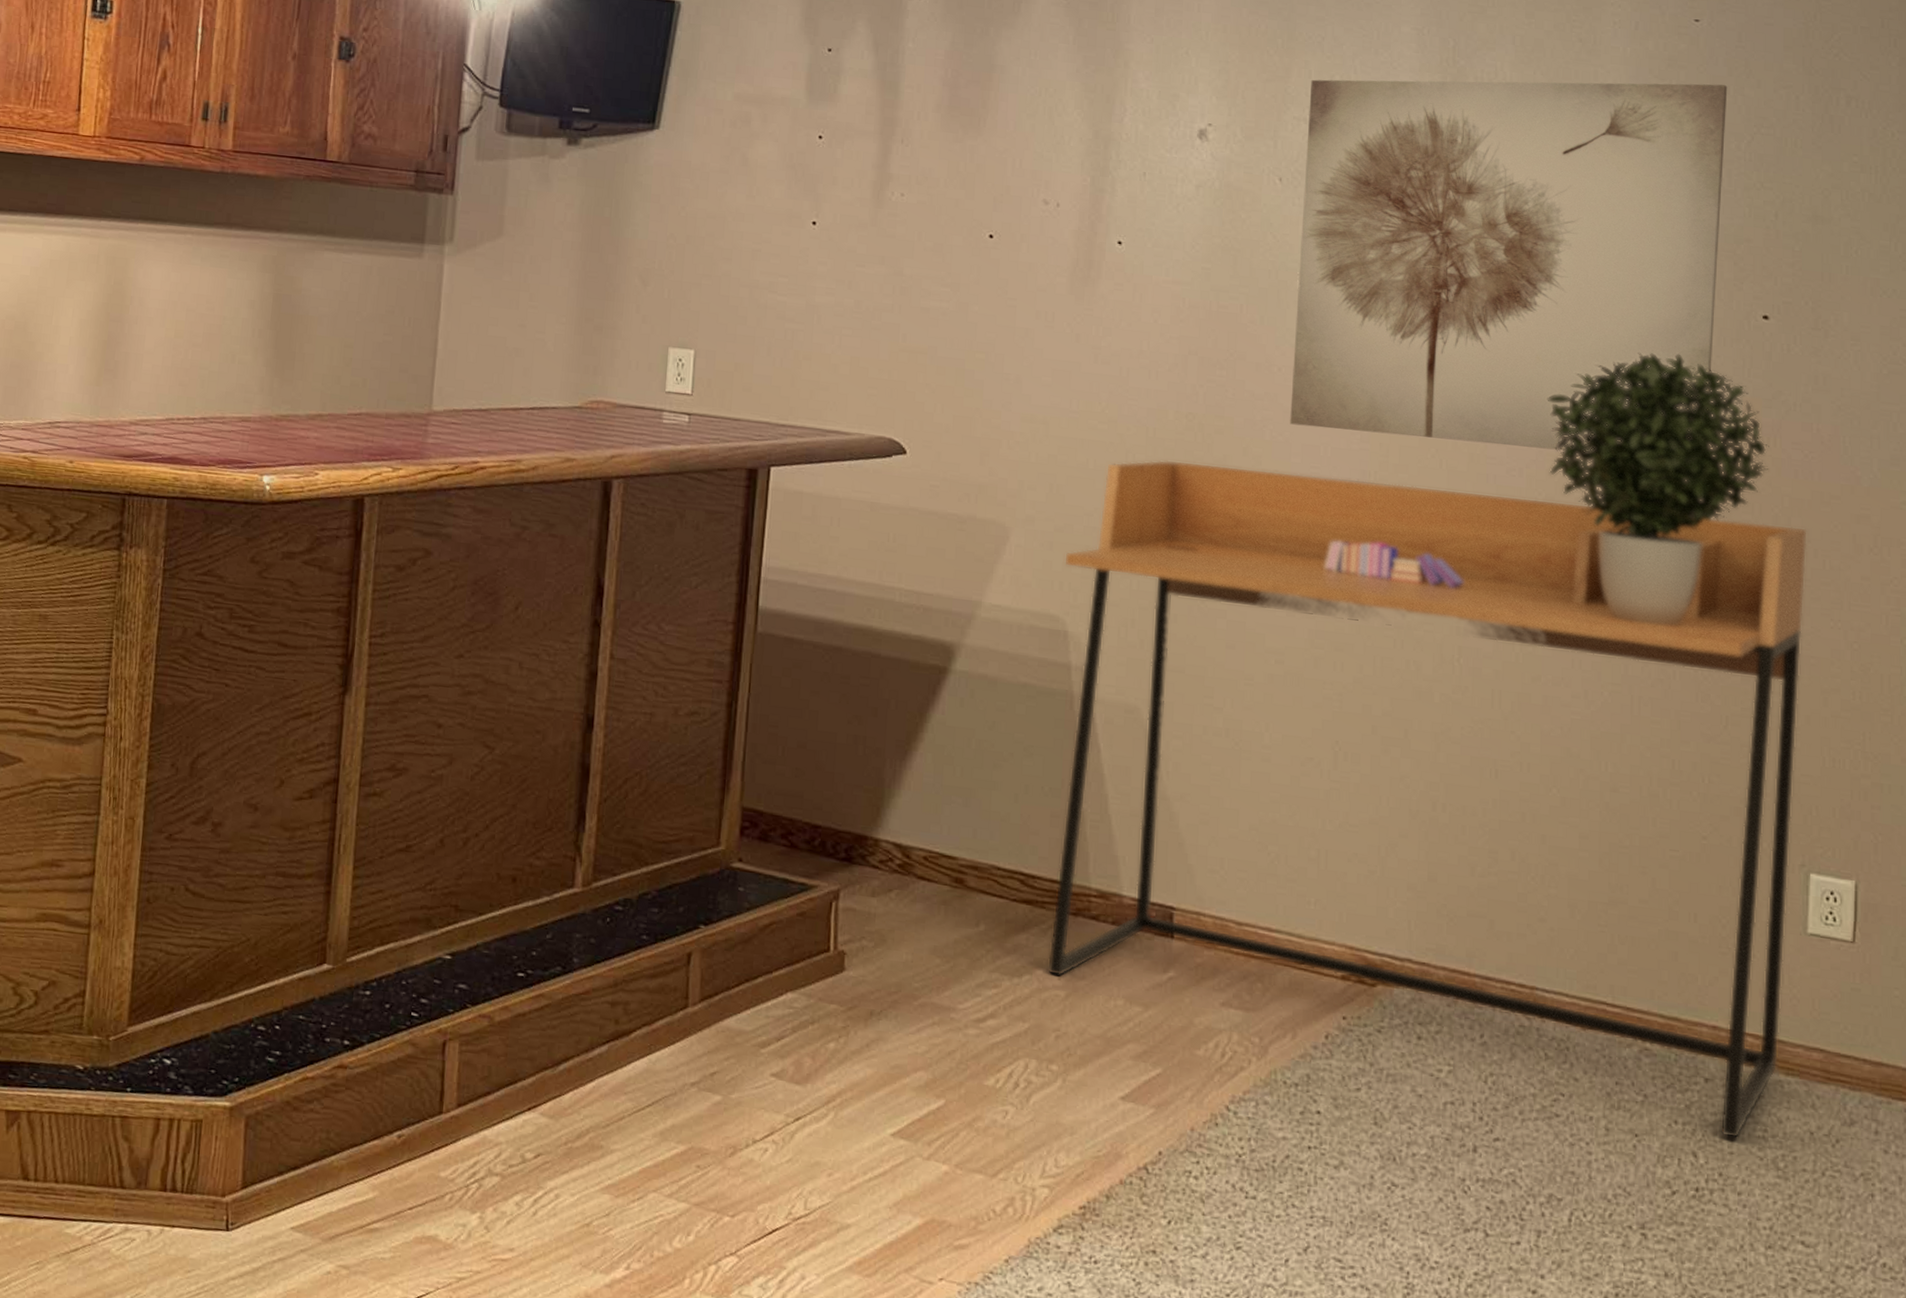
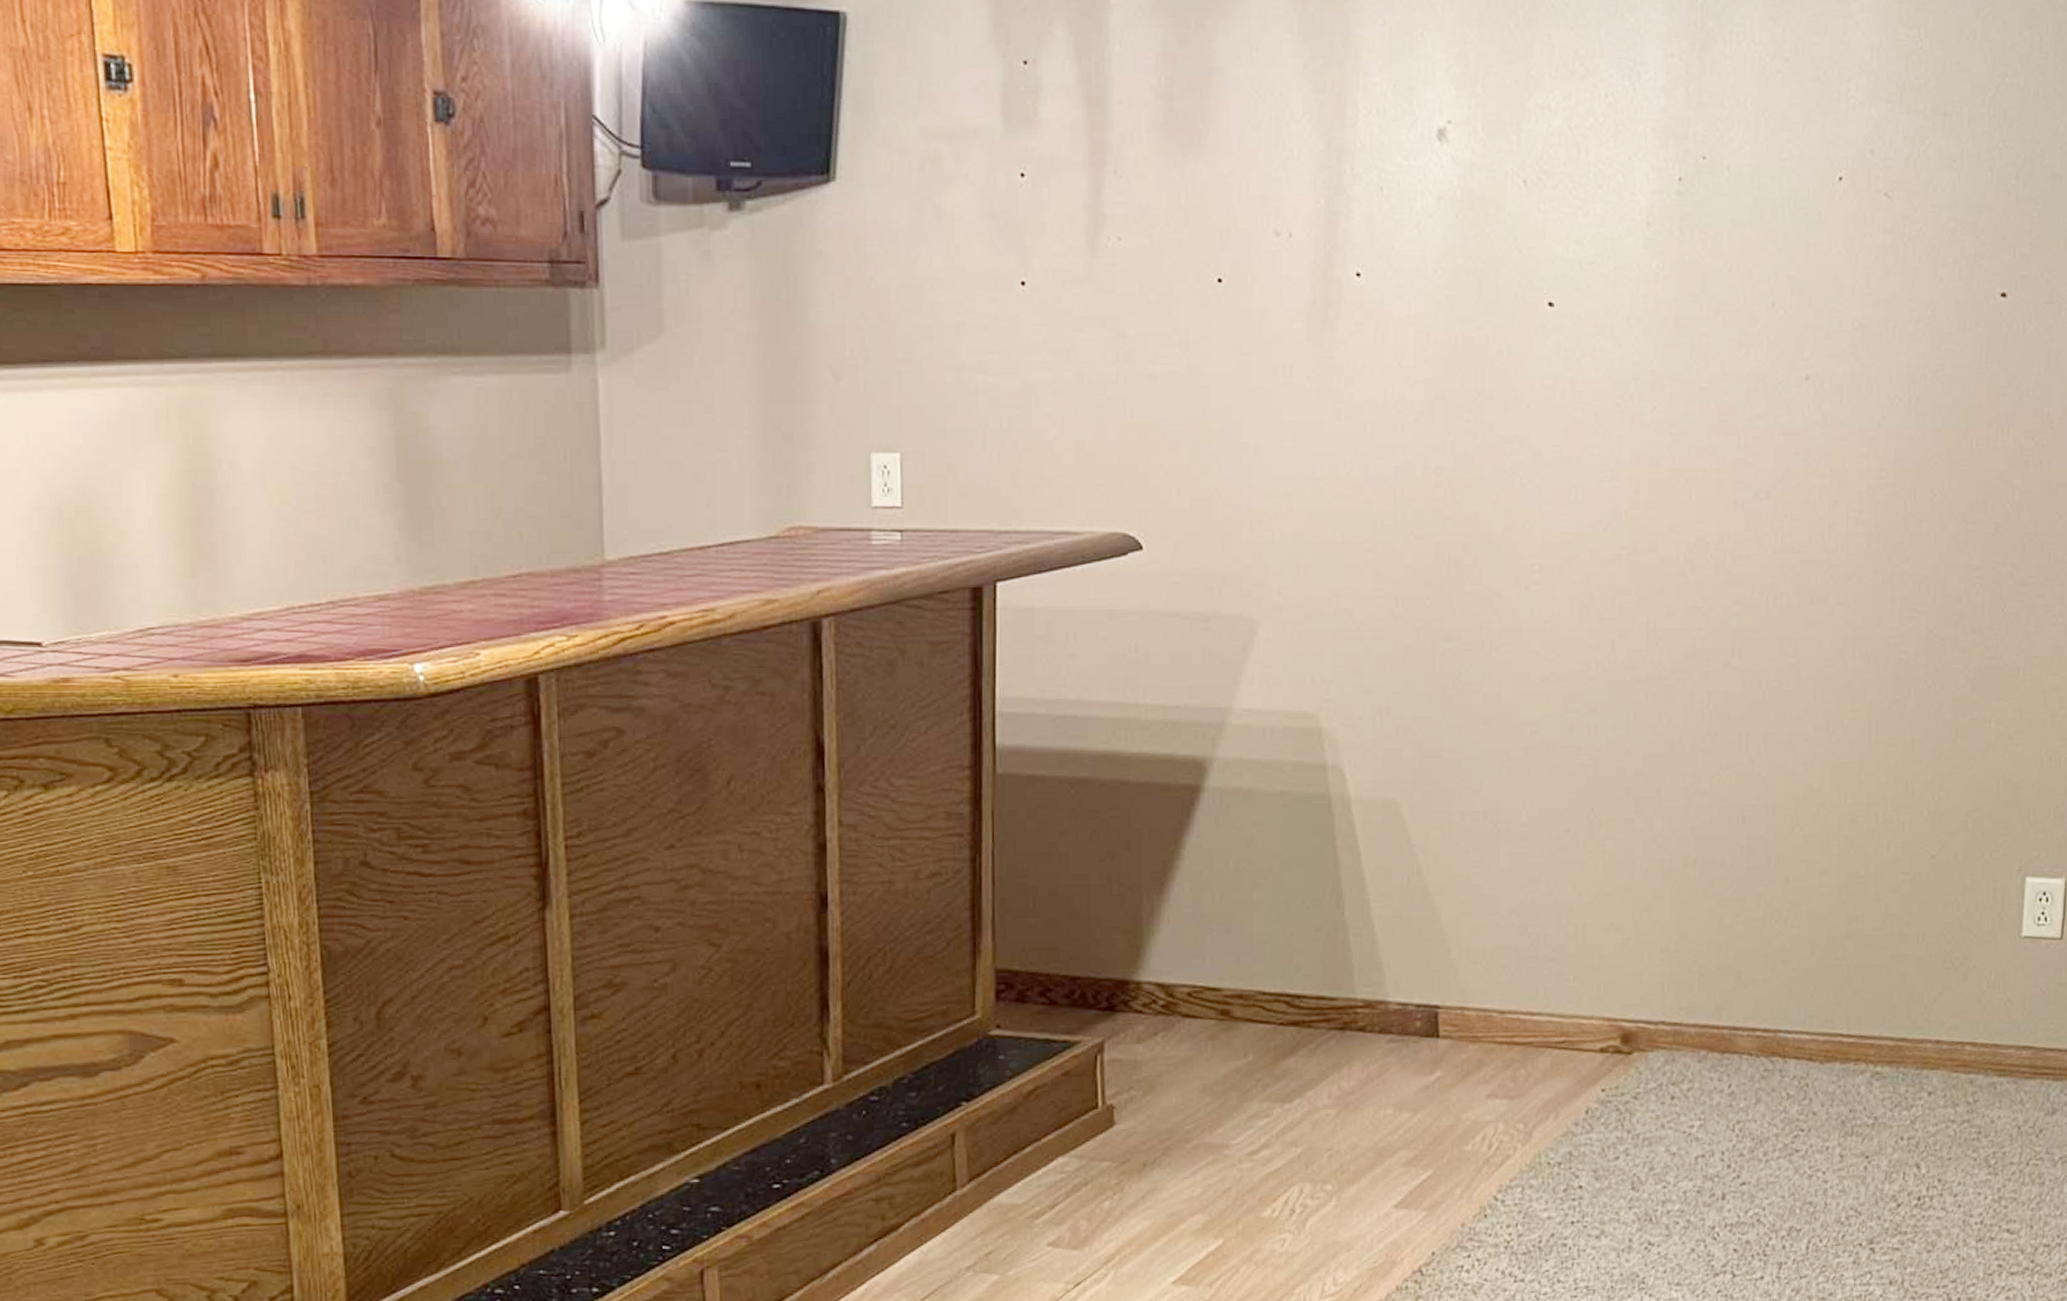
desk: present [1047,459,1808,1139] -> none [1314,521,2036,1145]
wall art: present [1290,79,1728,452] -> none [1540,28,1975,468]
books: present [1324,541,1464,589] -> none [1577,589,1713,630]
potted plant: present [1547,353,1769,627] -> none [1793,344,2003,643]

